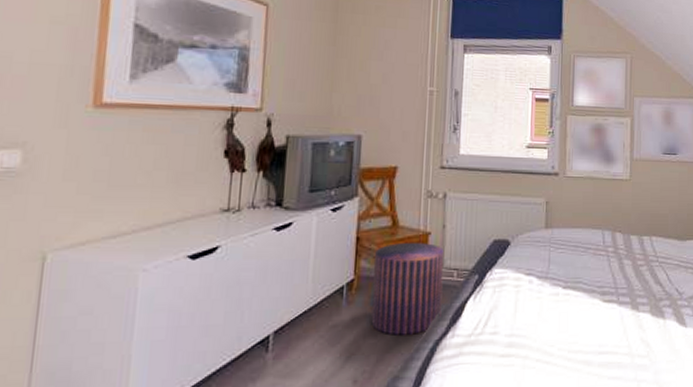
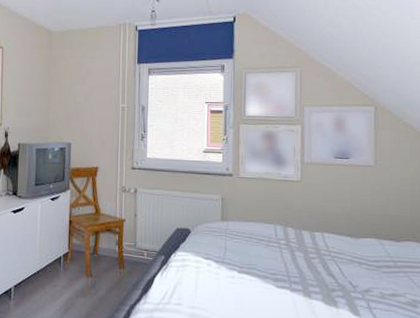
pouf: present [371,242,445,336] -> none [82,226,136,298]

